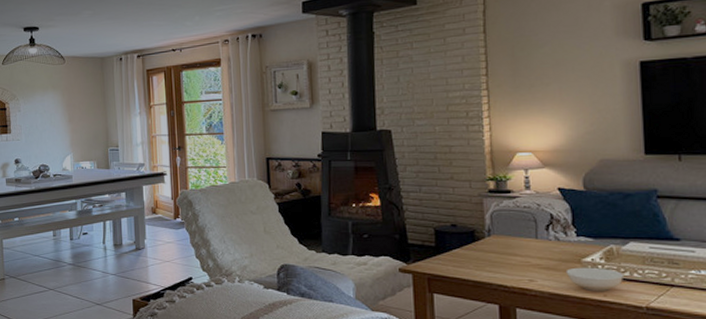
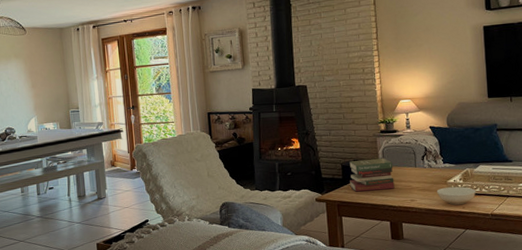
books: none [445,224,507,264] -> present [349,158,395,192]

